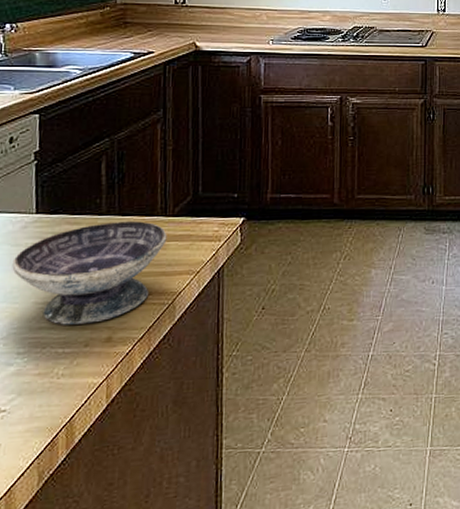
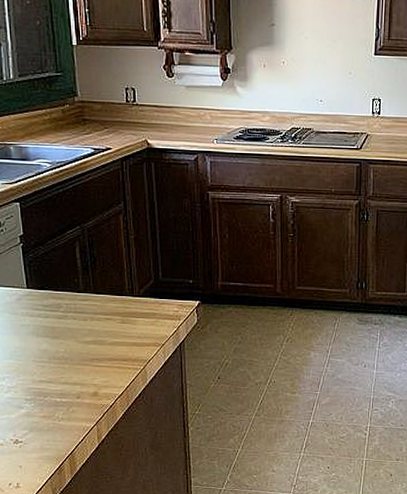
bowl: present [12,221,167,325] -> none [13,299,136,380]

